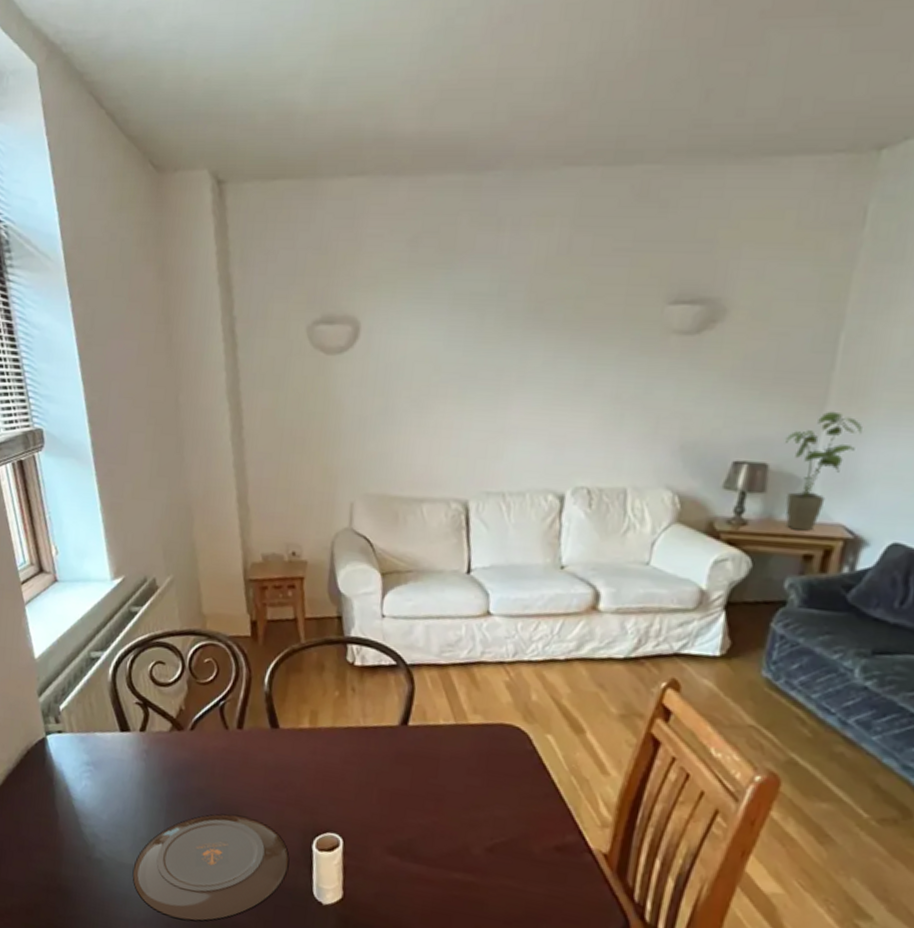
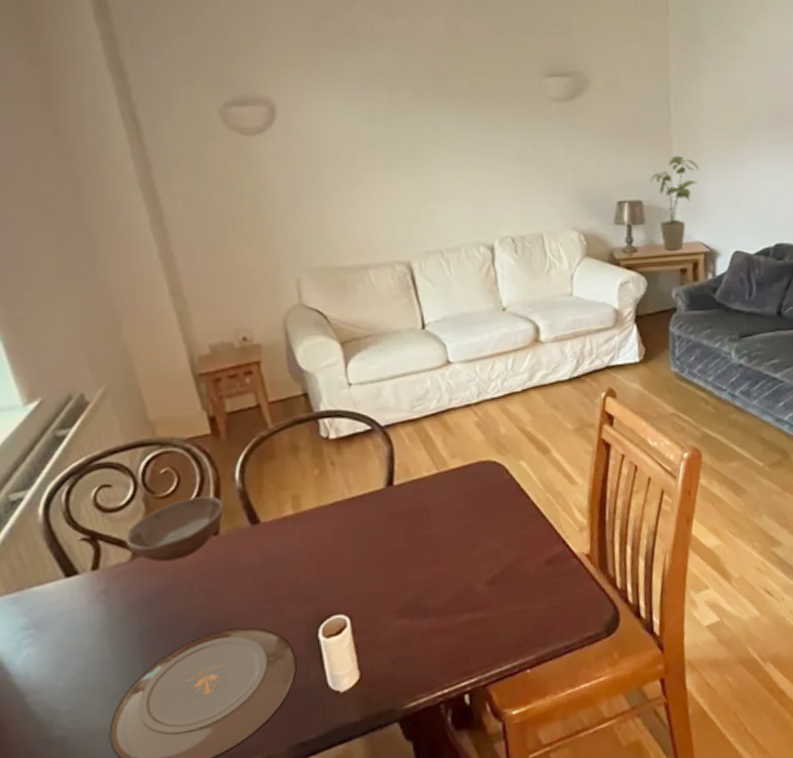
soup bowl: none [168,689,251,742] -> present [125,496,224,562]

